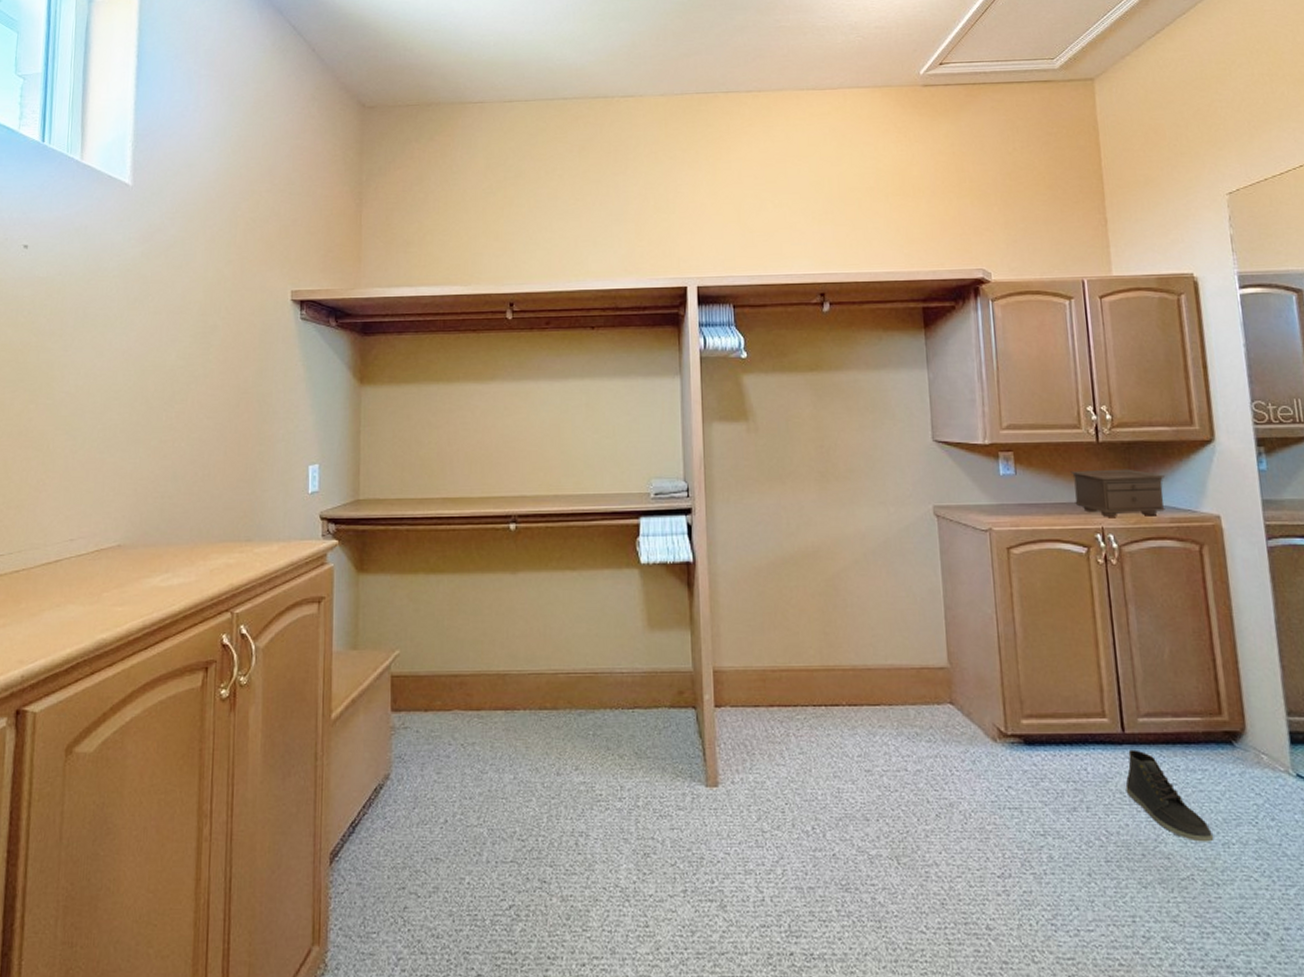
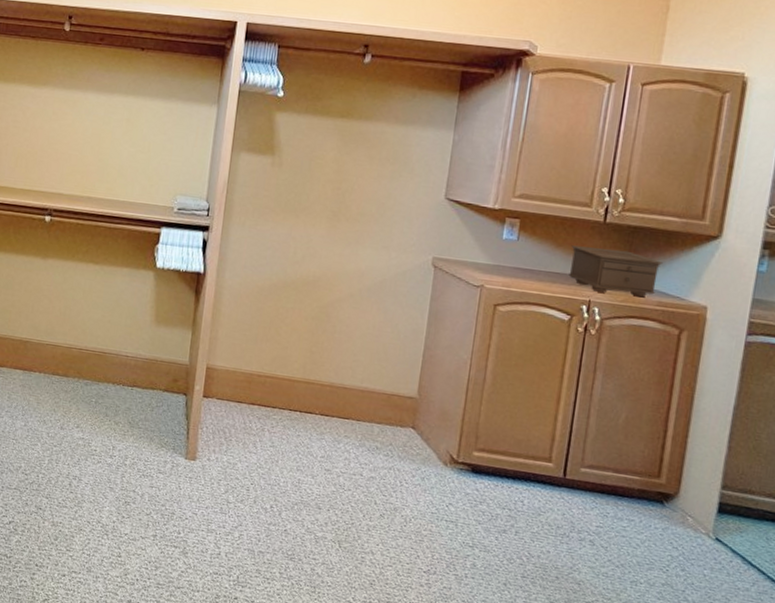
sneaker: present [1125,749,1214,842] -> none [554,492,625,579]

